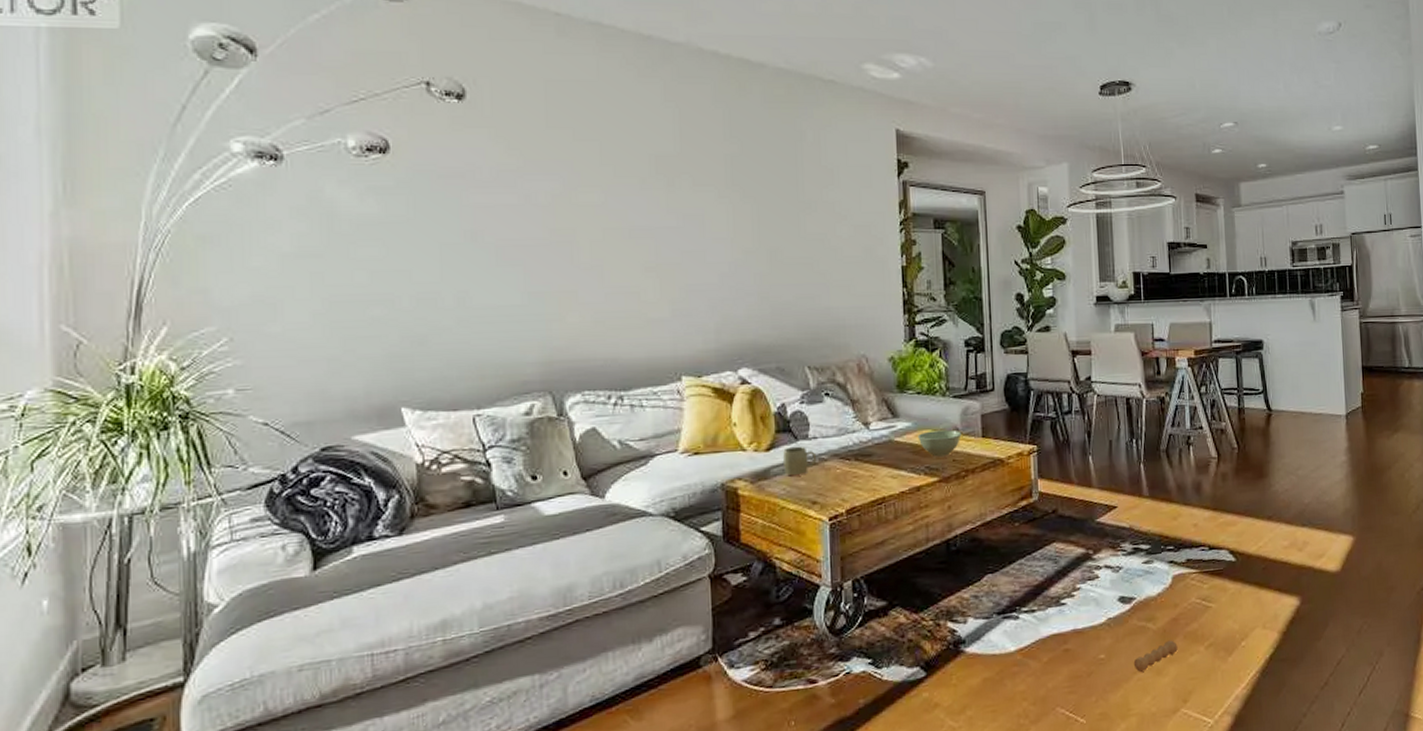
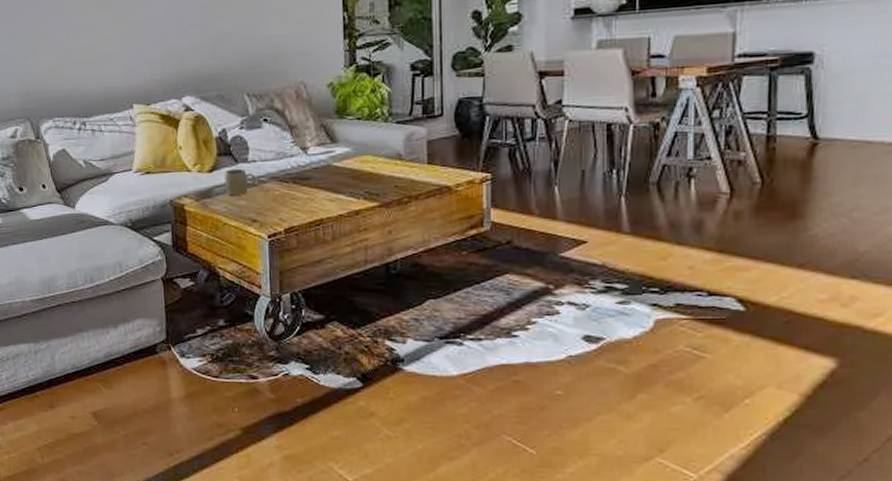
bowl: present [917,430,962,458] -> none [357,156,405,184]
dog toy: present [1133,640,1178,672] -> none [597,386,656,414]

